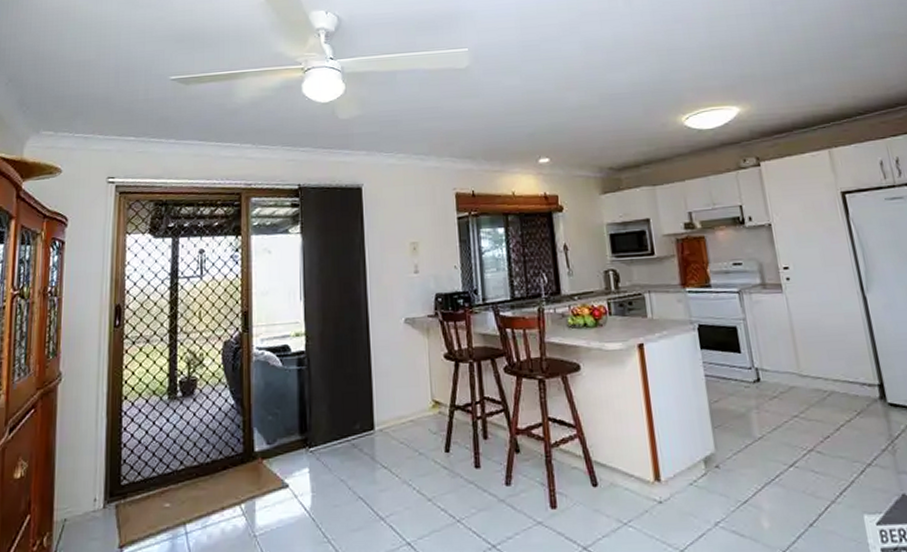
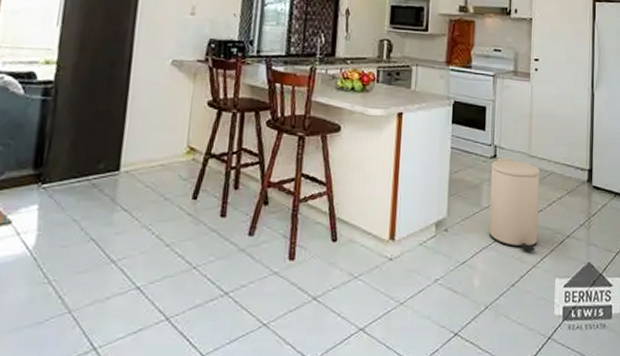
pedal bin: none [756,380,832,485] -> present [488,157,539,251]

